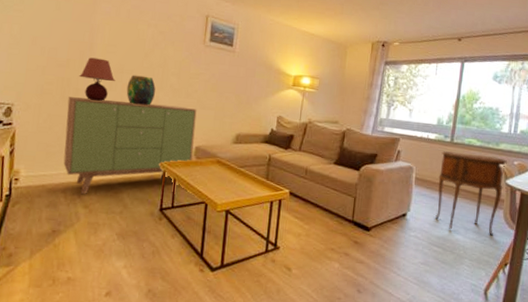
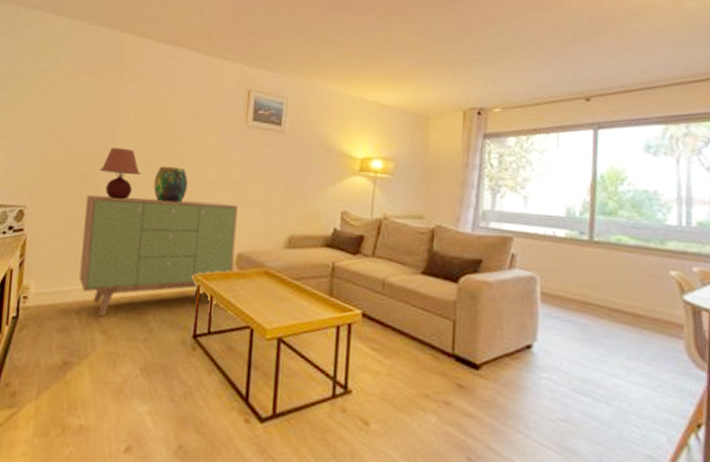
side table: present [435,151,508,236] -> none [576,253,683,380]

